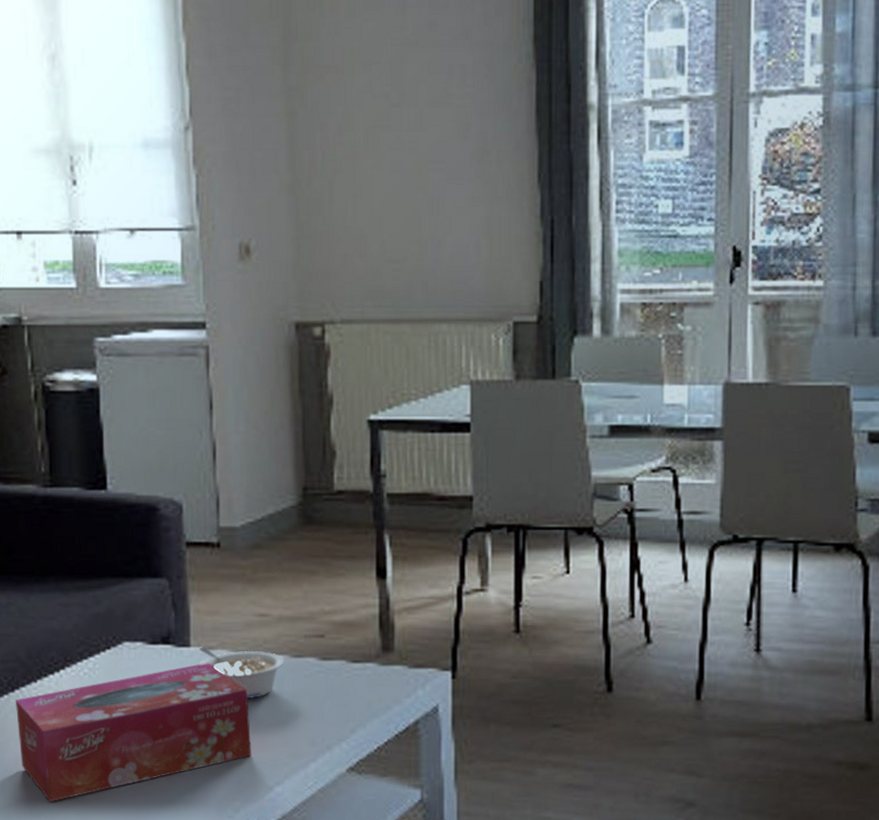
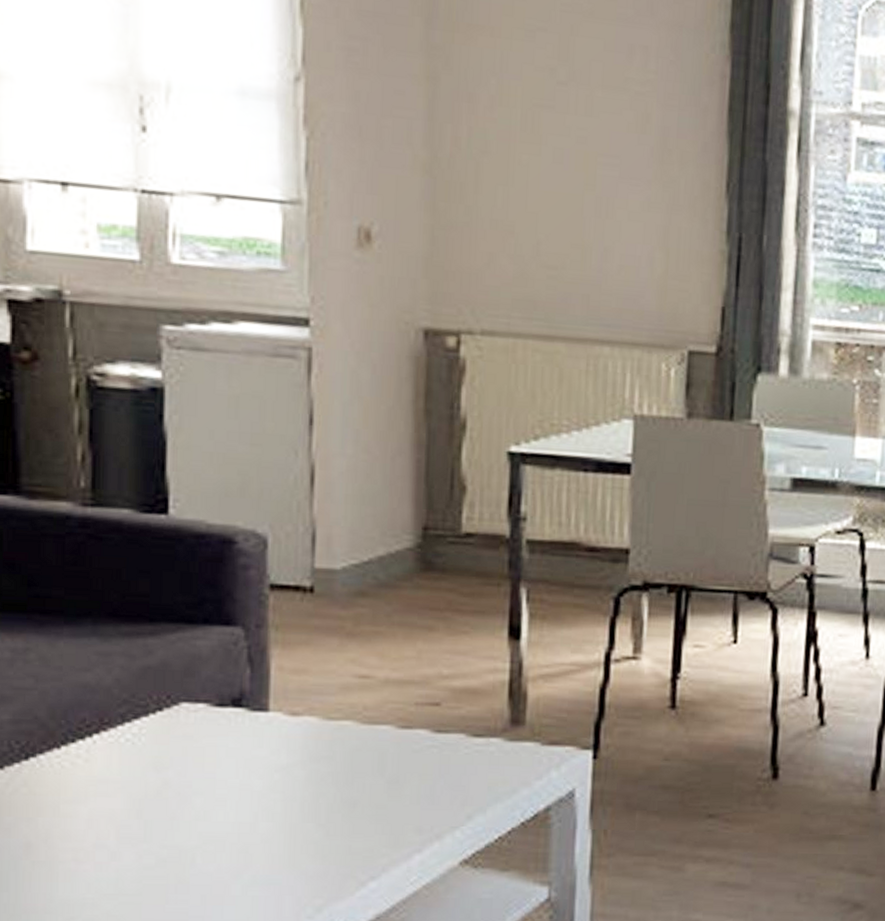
tissue box: present [16,662,251,801] -> none [30,731,341,897]
legume: present [198,647,284,699] -> none [279,712,389,777]

